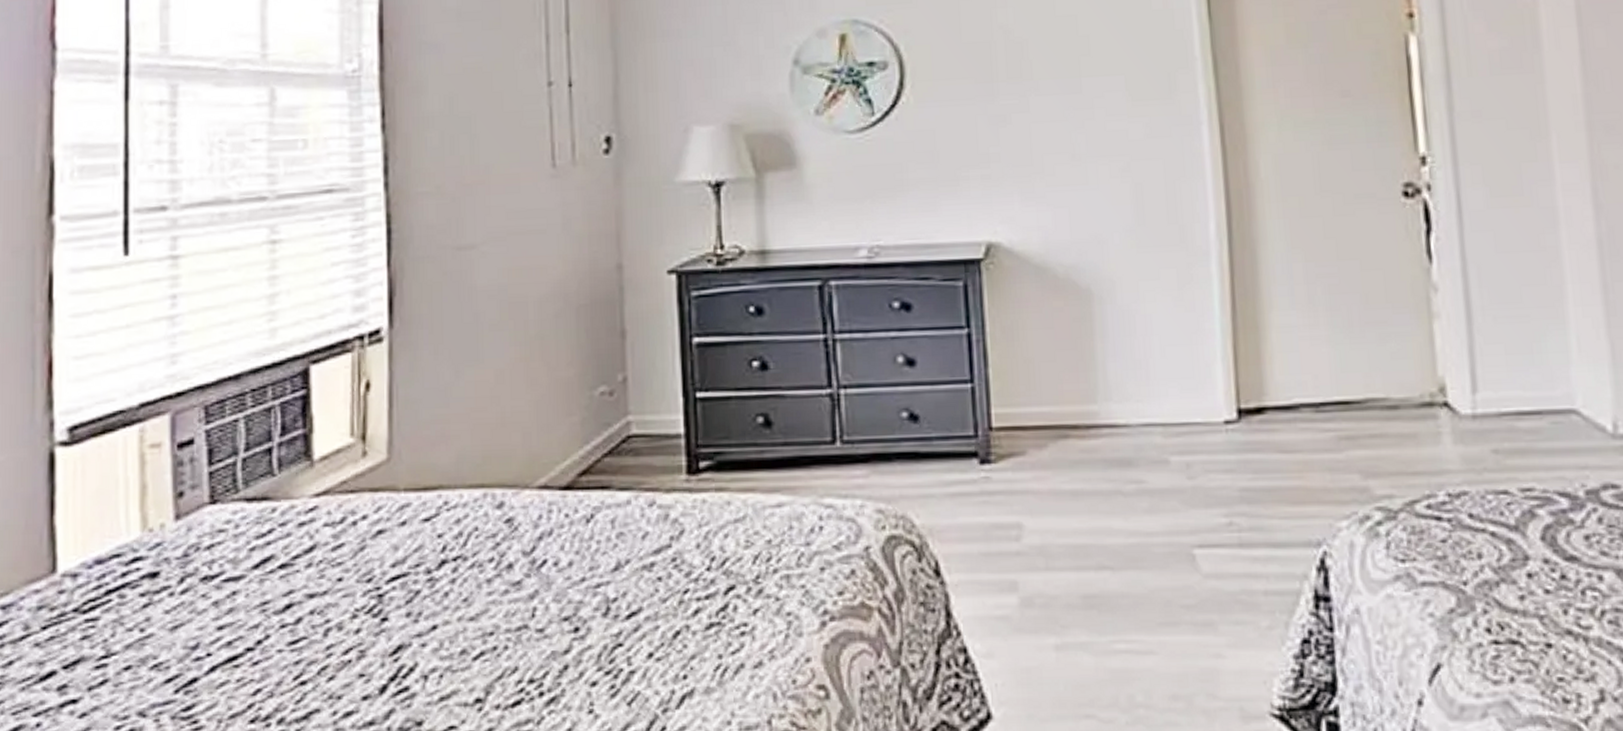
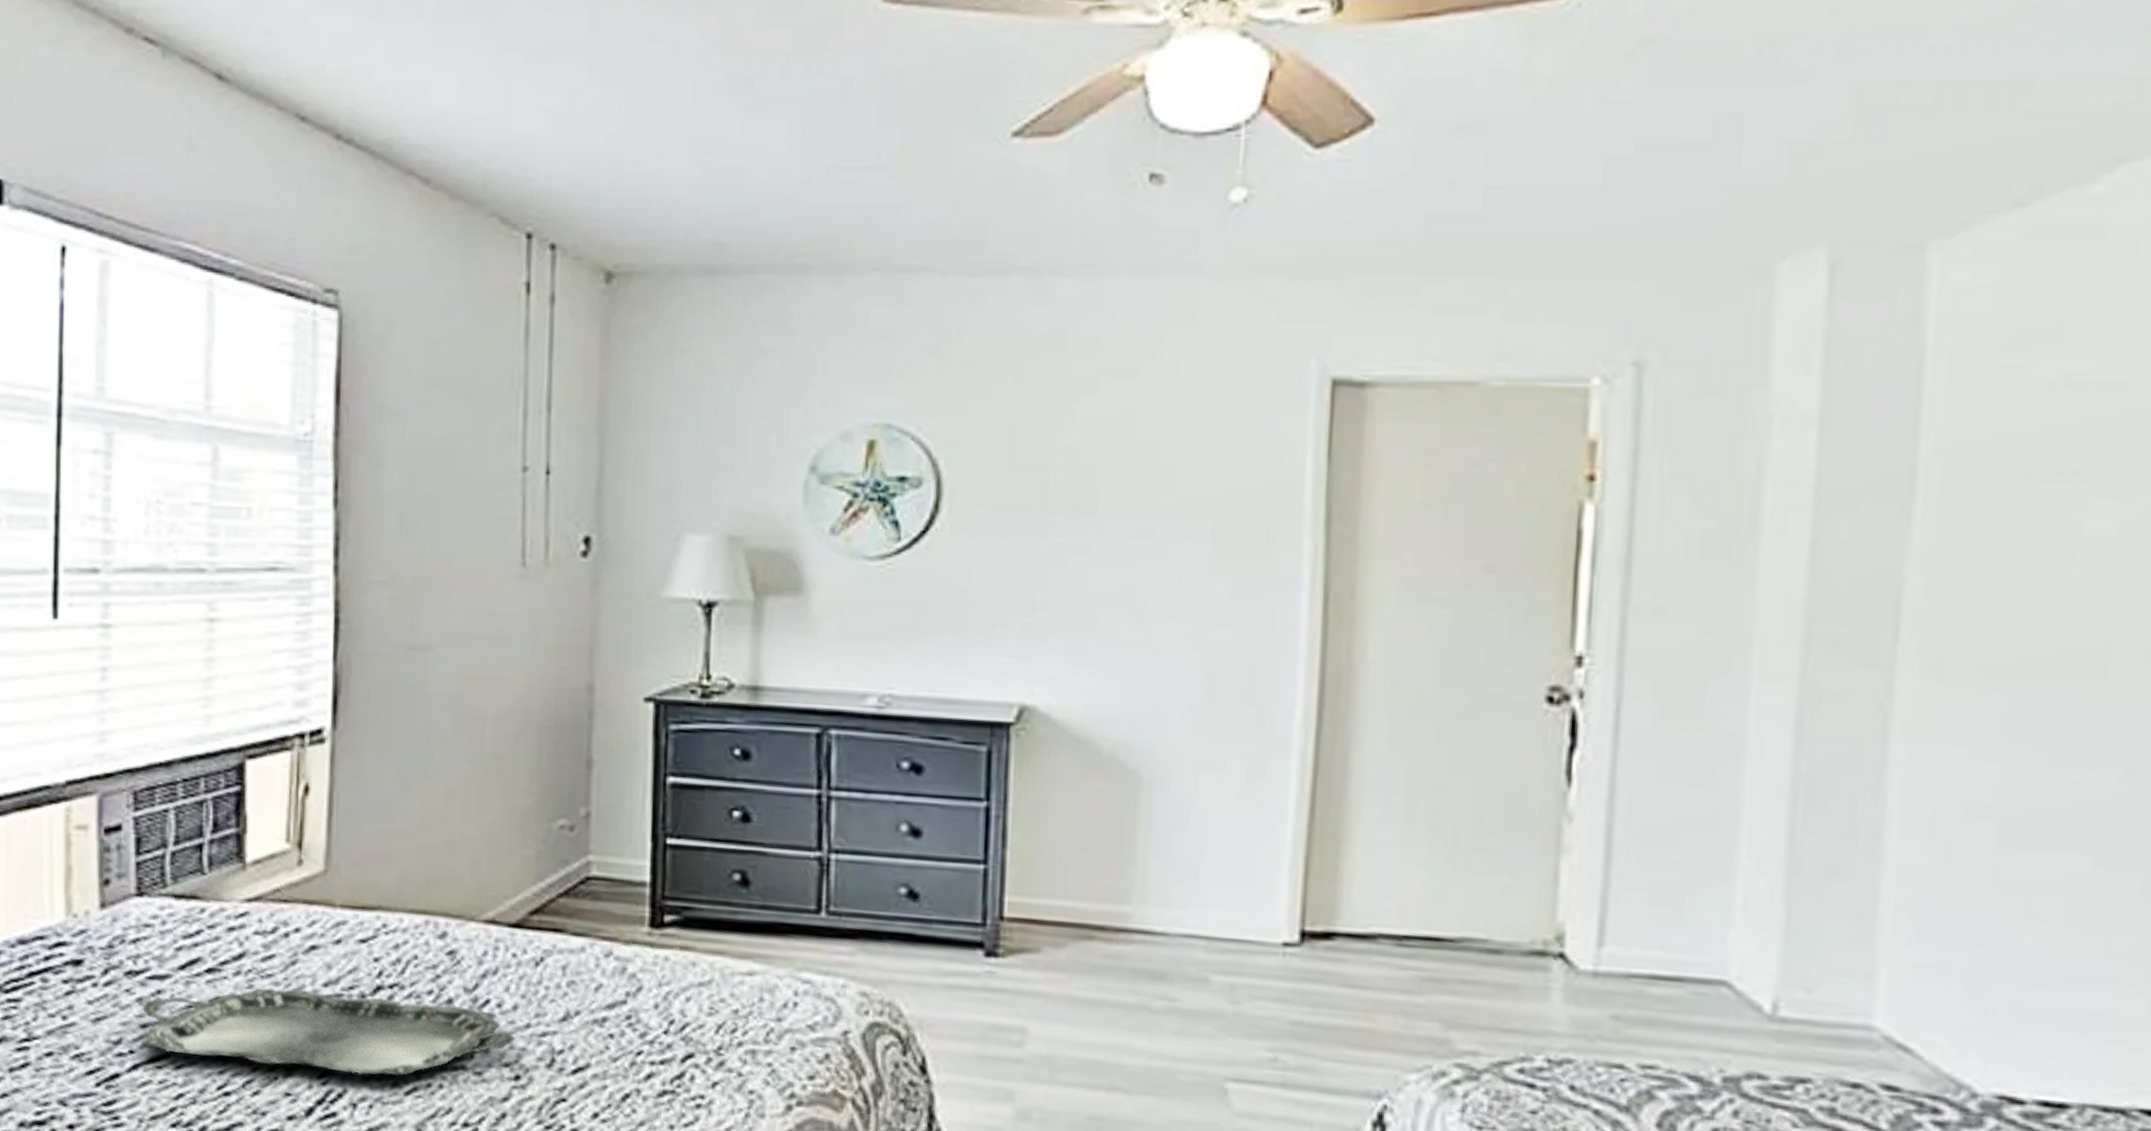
serving tray: none [217,570,573,651] -> present [140,988,516,1077]

